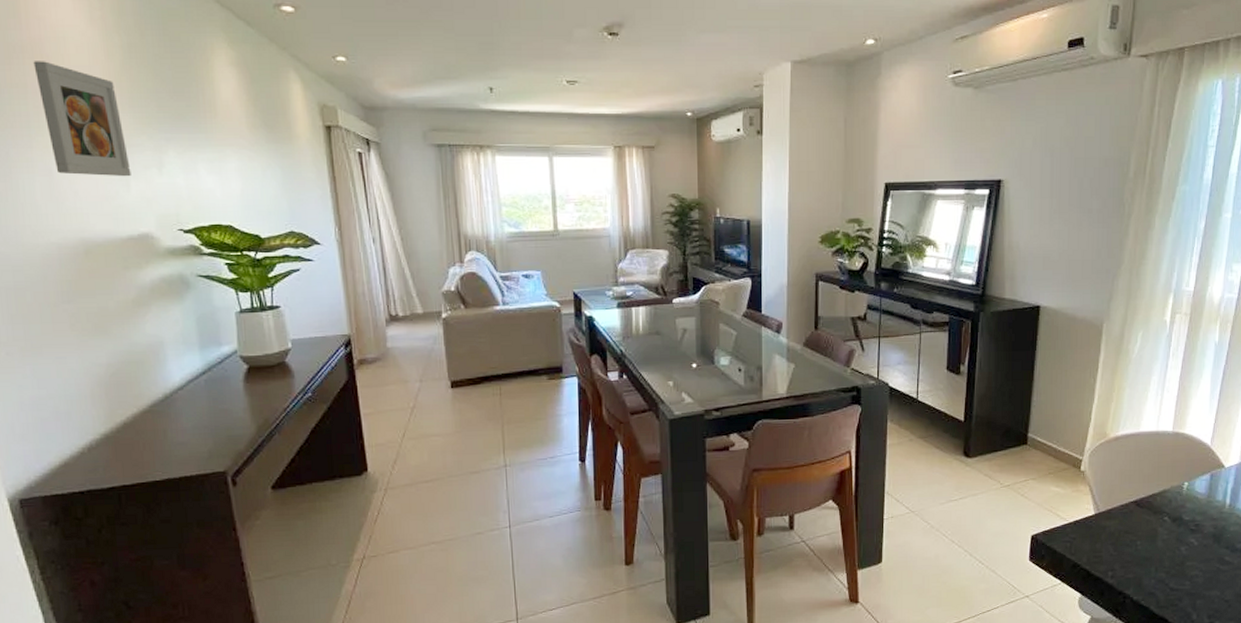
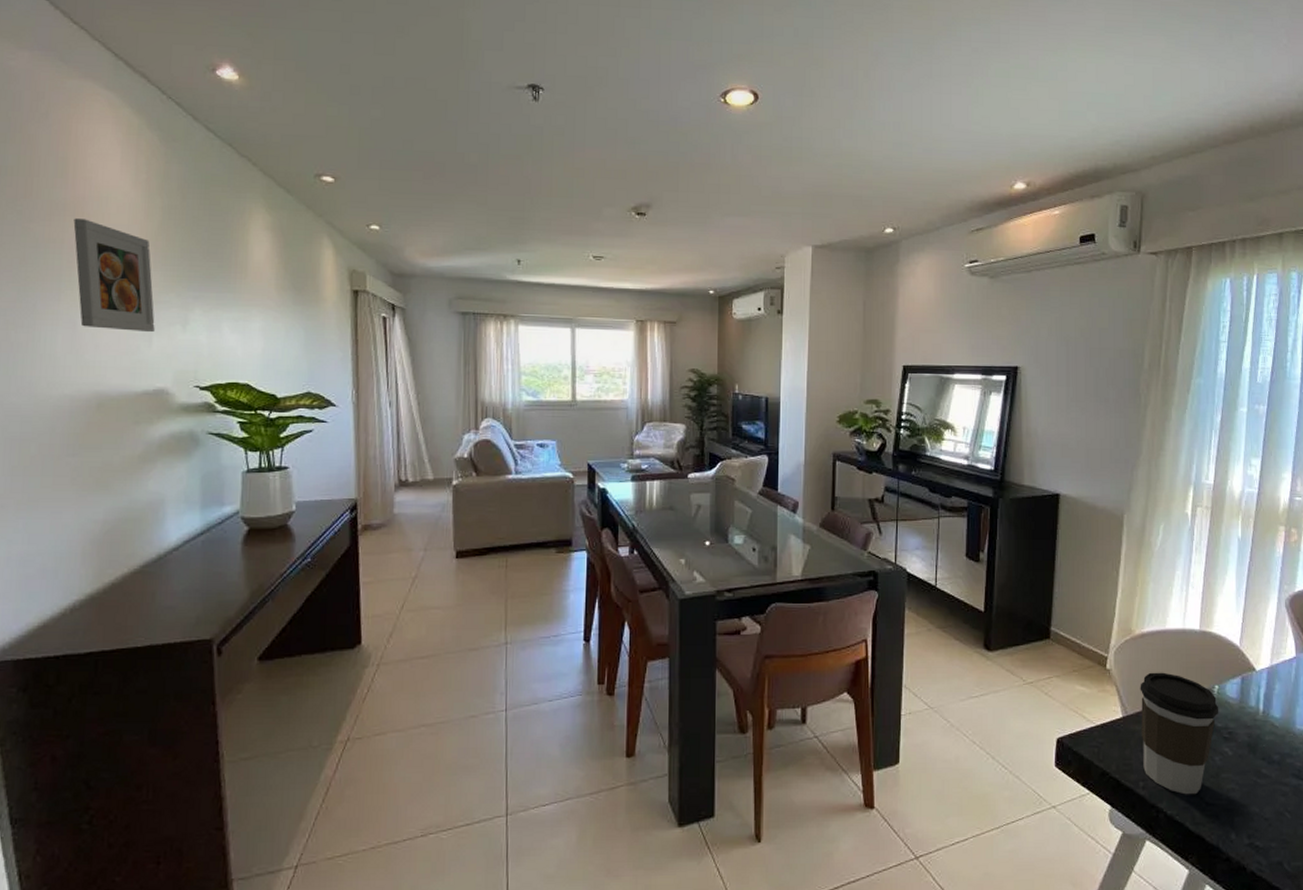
coffee cup: none [1112,472,1188,582] -> present [1140,672,1219,795]

